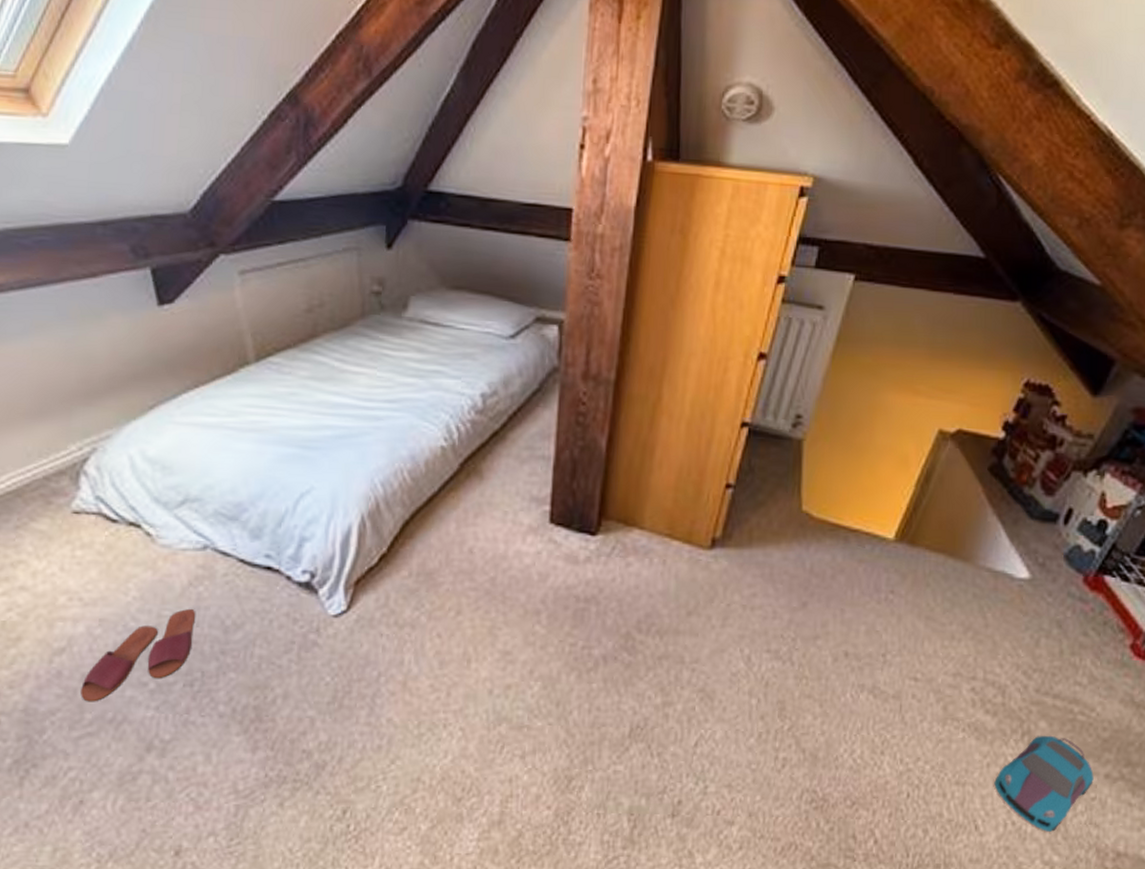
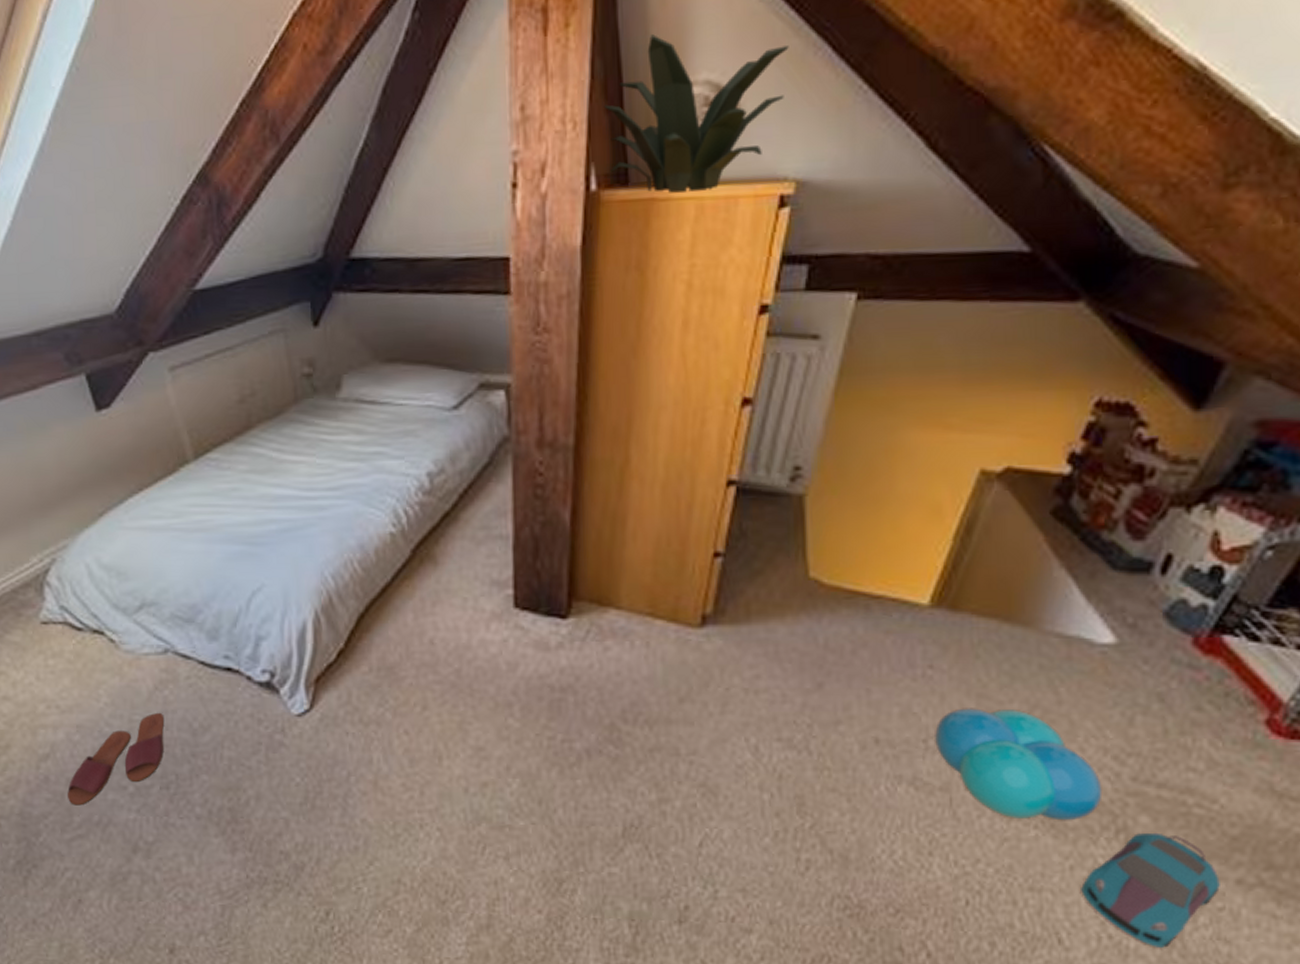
plant: none [663,38,816,174] -> present [603,34,789,194]
ball: none [892,628,1014,725] -> present [935,708,1103,821]

